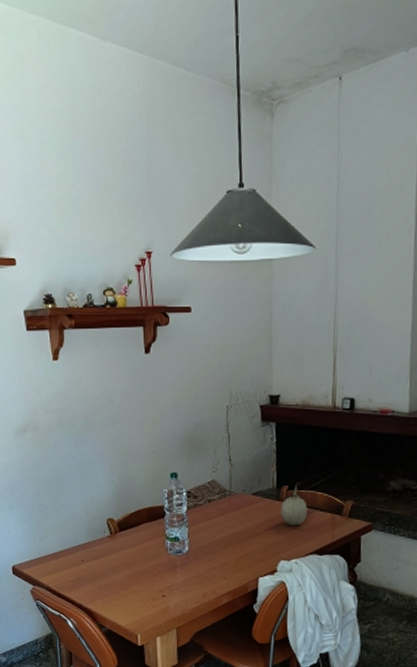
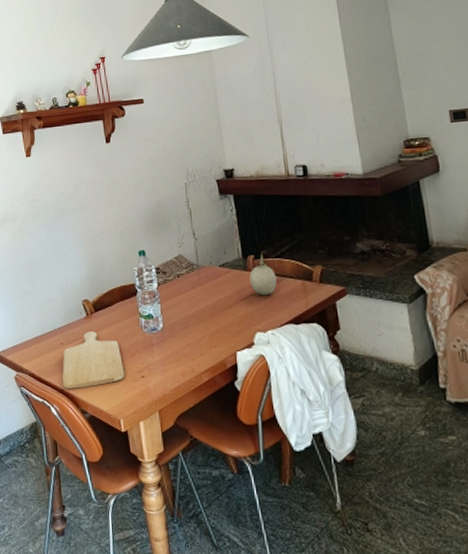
chopping board: none [81,550,146,604] -> present [62,331,125,389]

